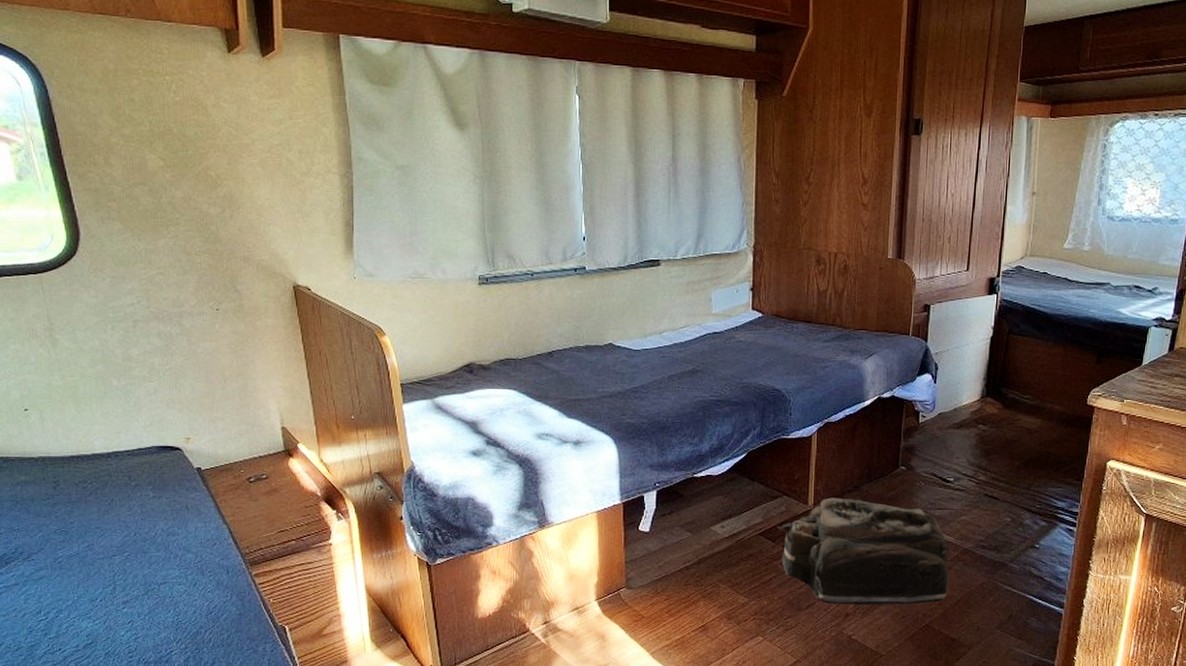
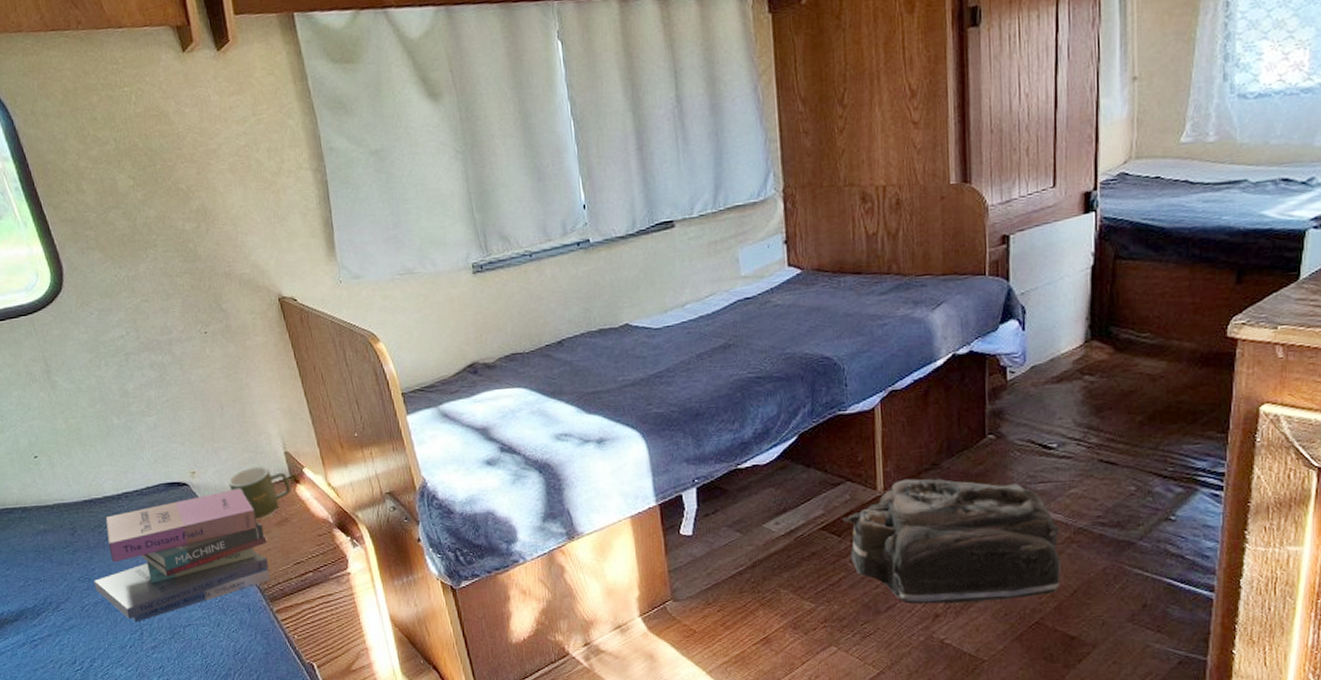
books: none [71,457,254,578] -> present [94,489,271,623]
mug: none [222,438,283,488] -> present [228,466,291,520]

